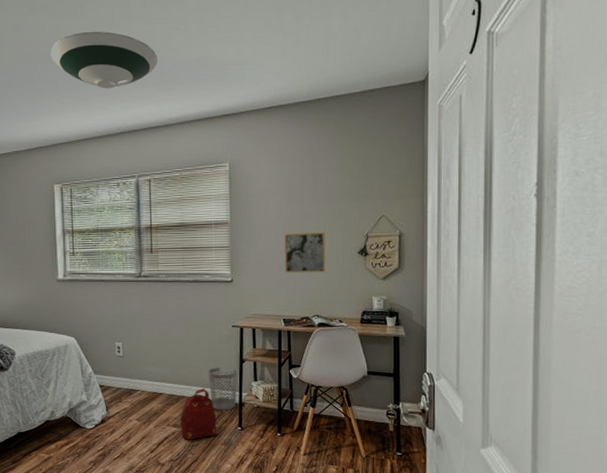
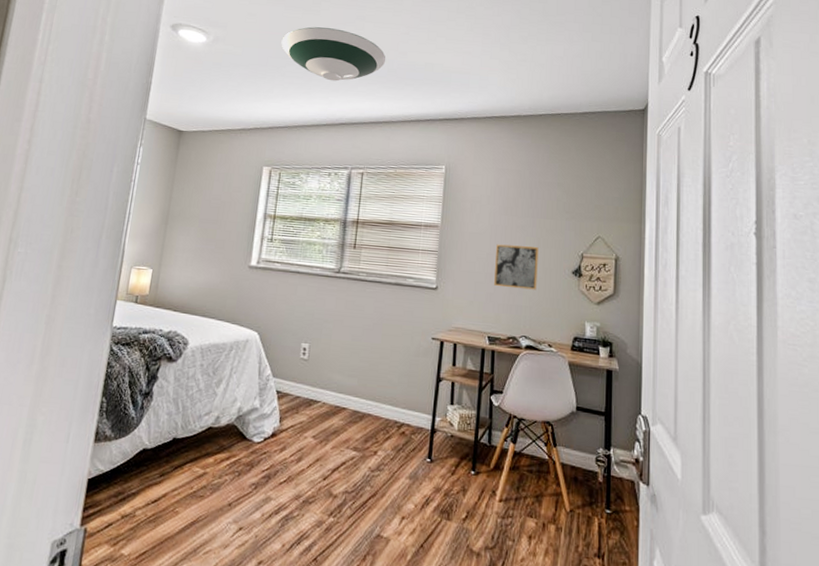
backpack: present [180,389,217,440] -> none [361,407,404,470]
wastebasket: present [209,367,238,410] -> none [399,384,433,437]

